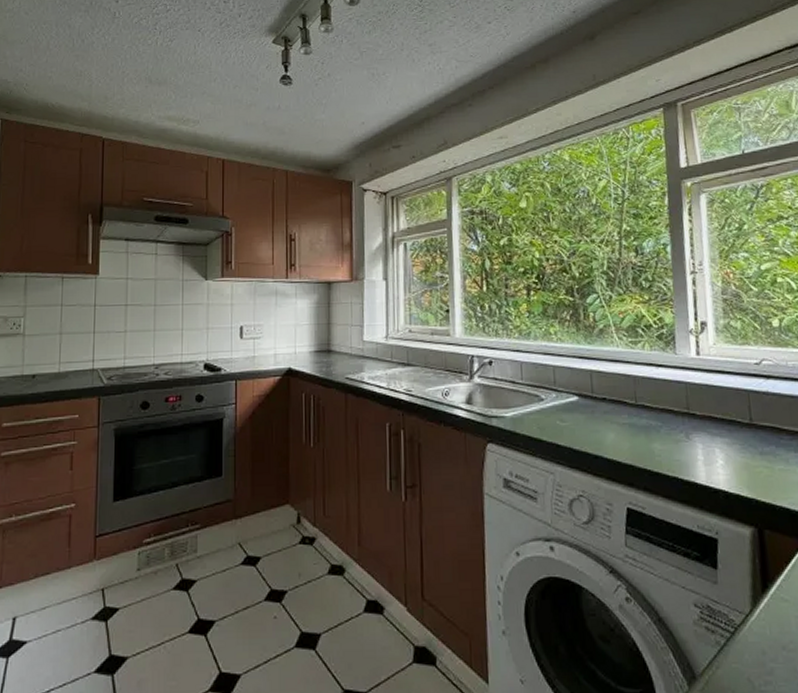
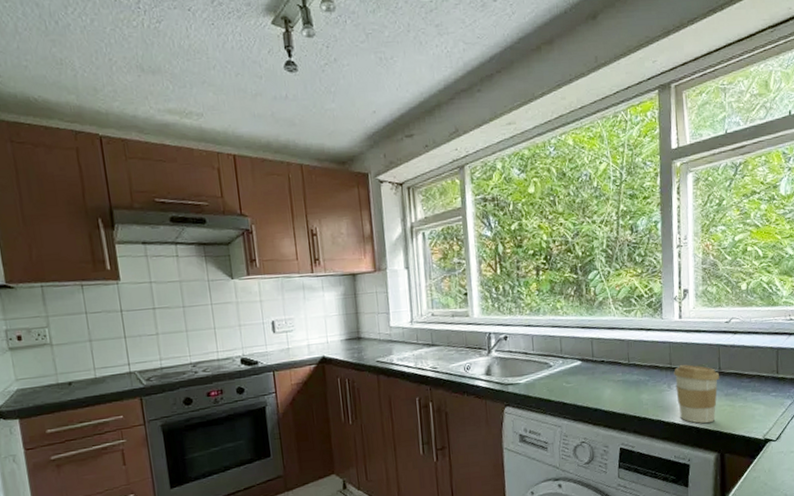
coffee cup: none [692,411,752,488] -> present [674,364,720,424]

